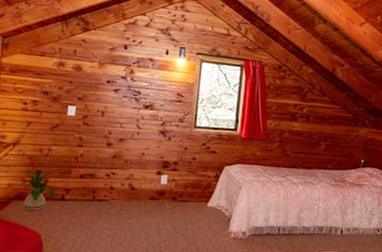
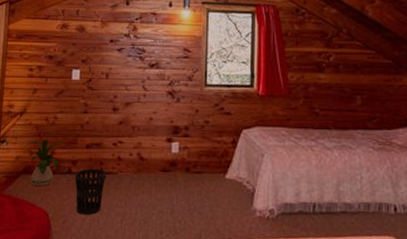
wastebasket: none [67,196,99,237] -> present [74,168,107,216]

